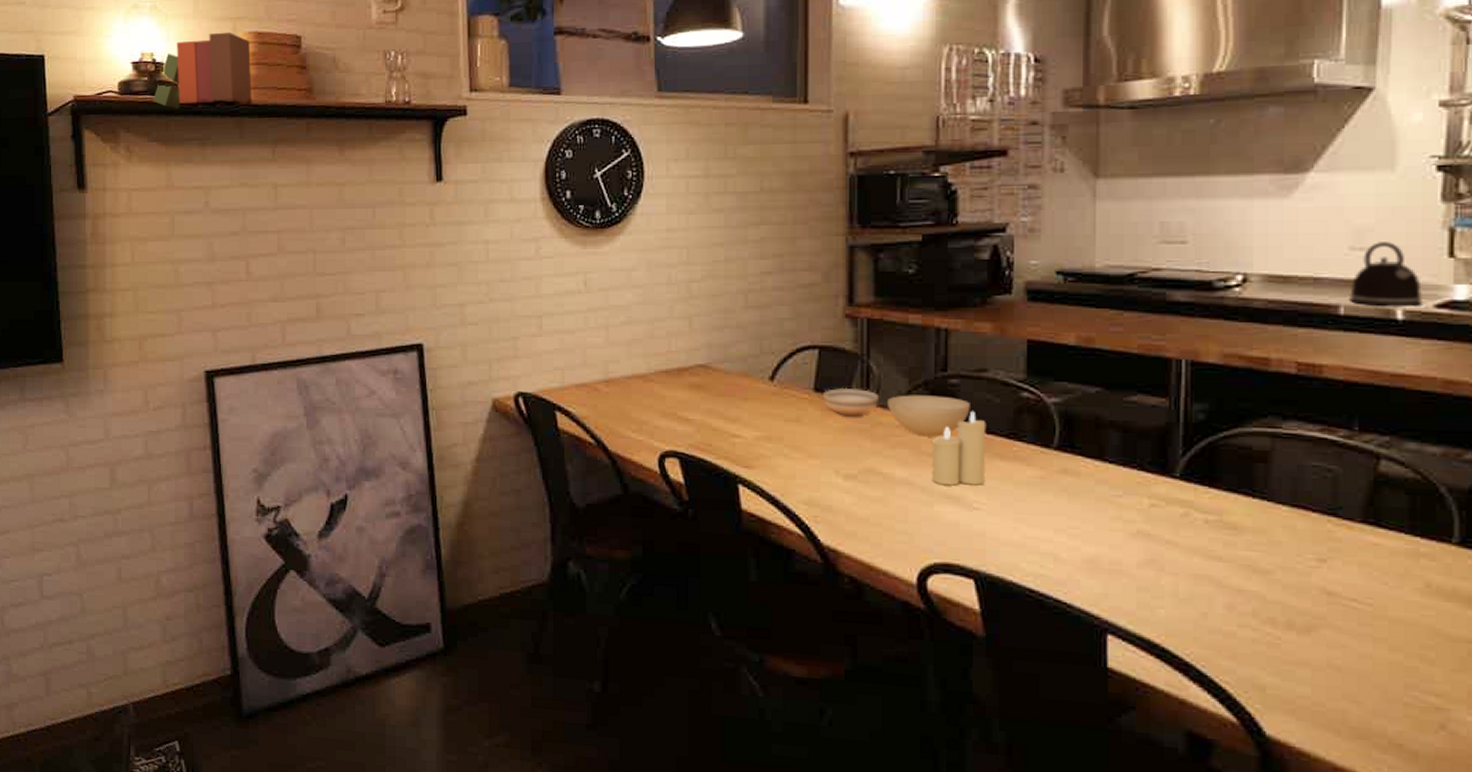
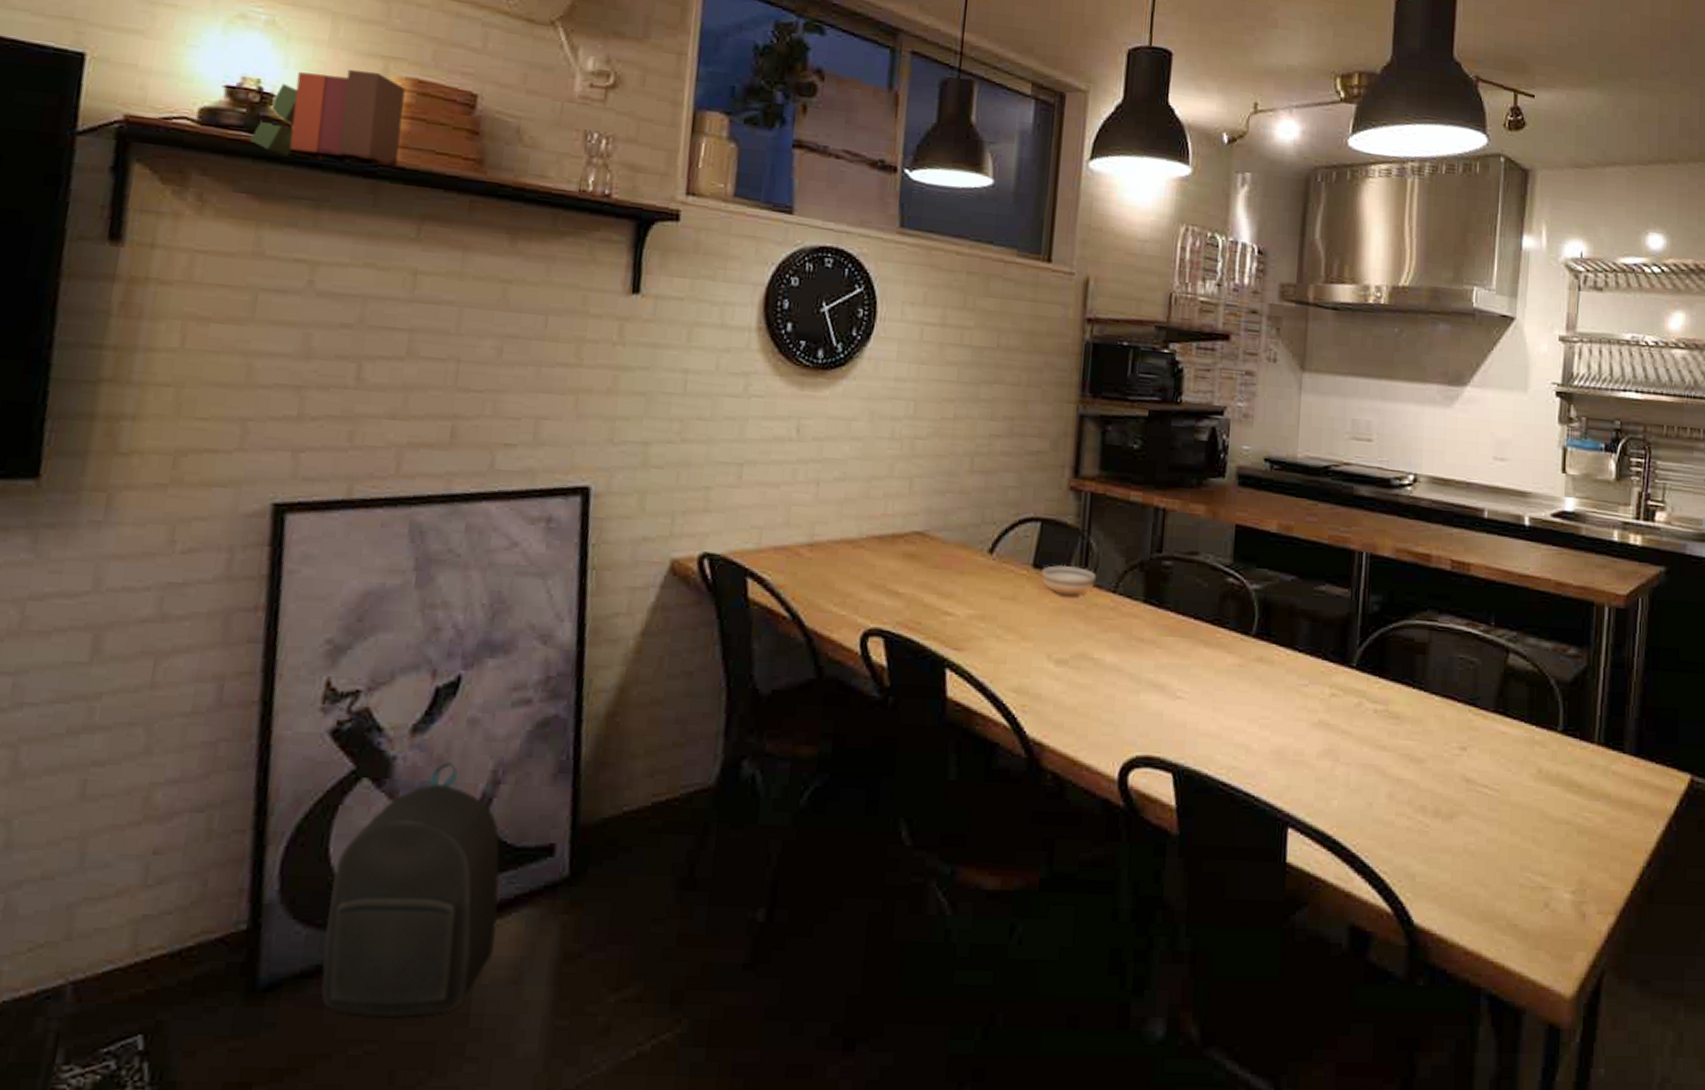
backpack: none [280,560,395,744] -> present [321,762,500,1017]
bowl: present [888,395,970,437] -> none [1104,575,1181,621]
candle: present [931,411,987,486] -> none [1141,595,1195,673]
kettle: present [1349,242,1424,307] -> none [1492,454,1544,515]

